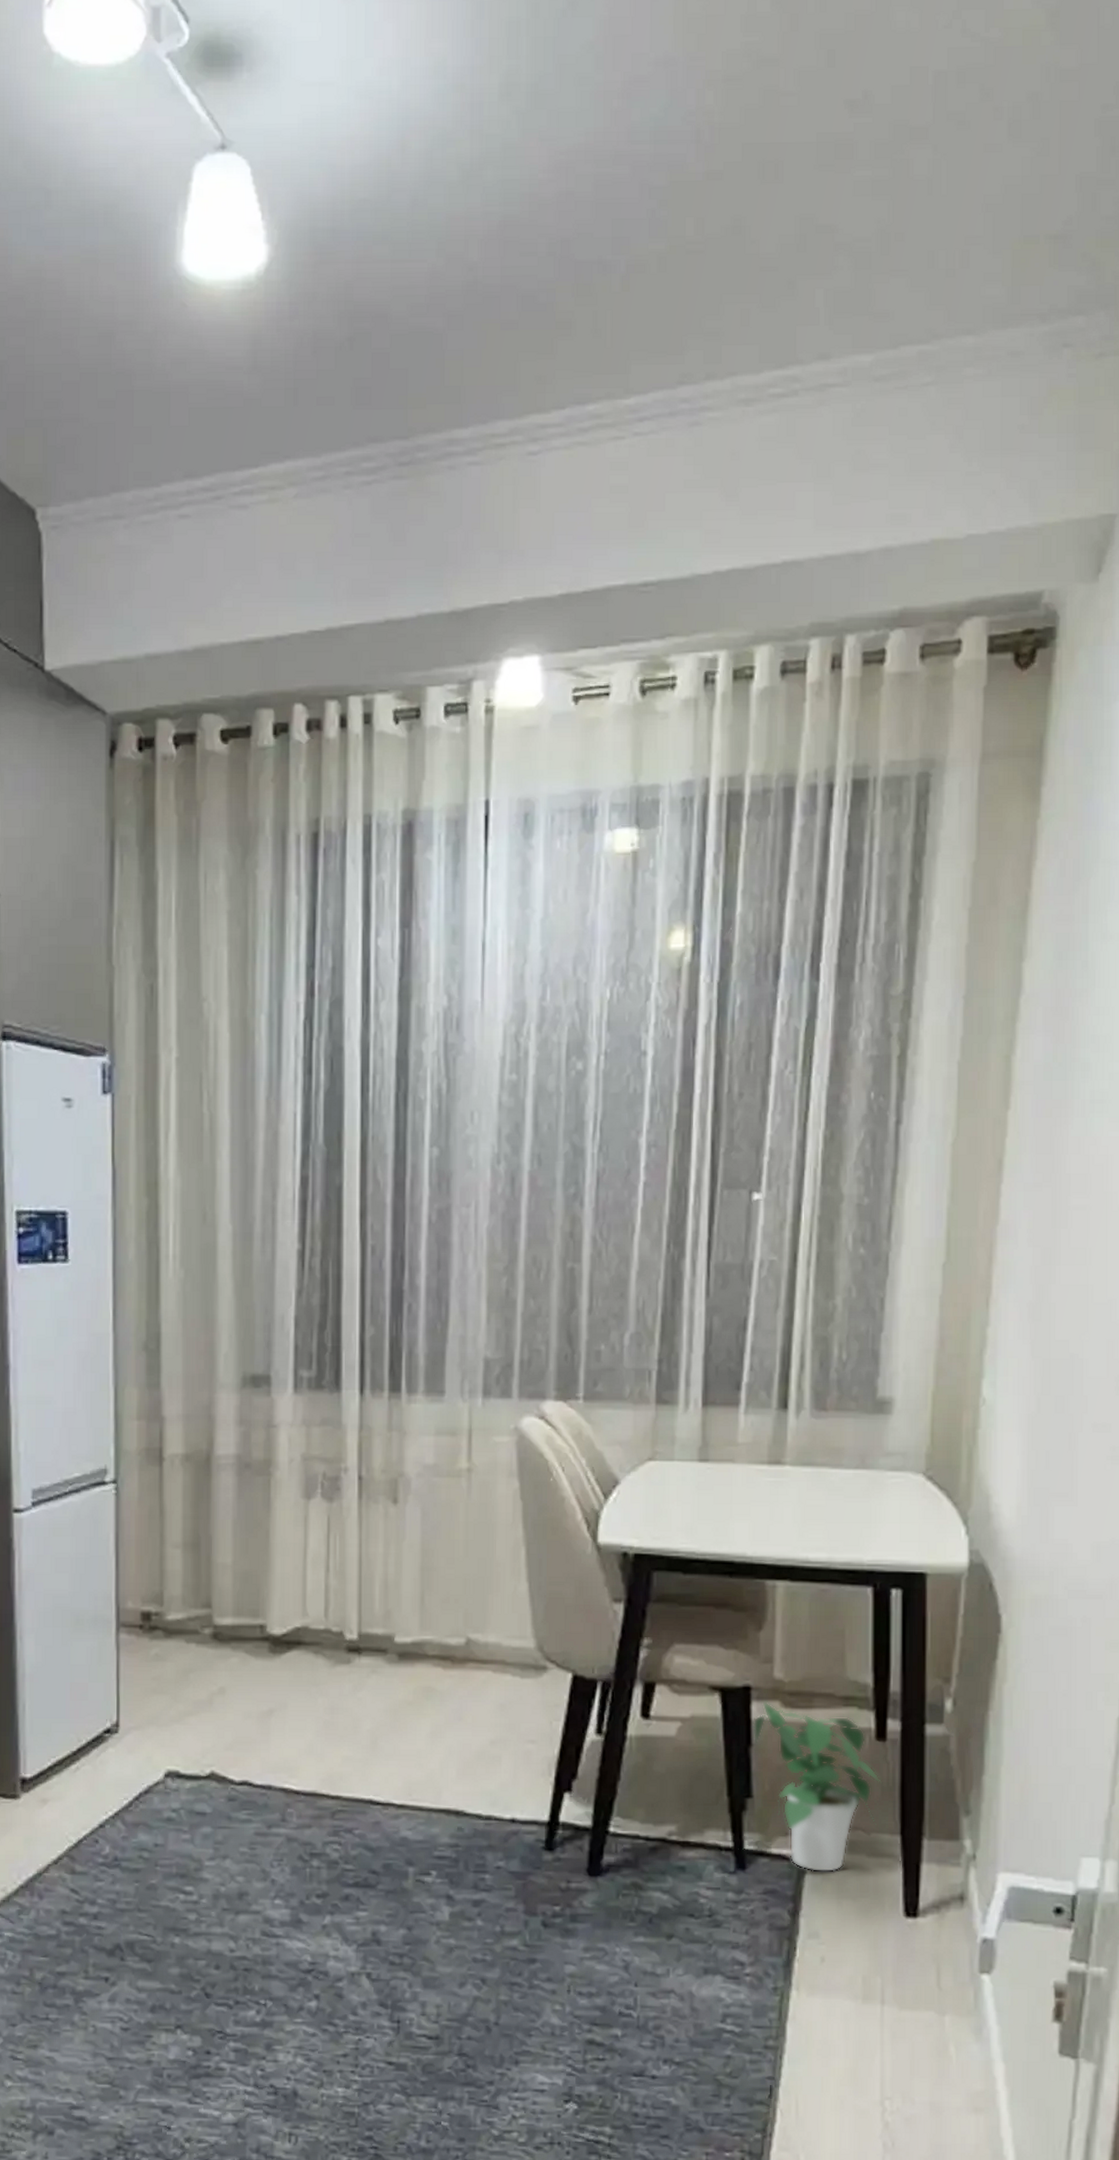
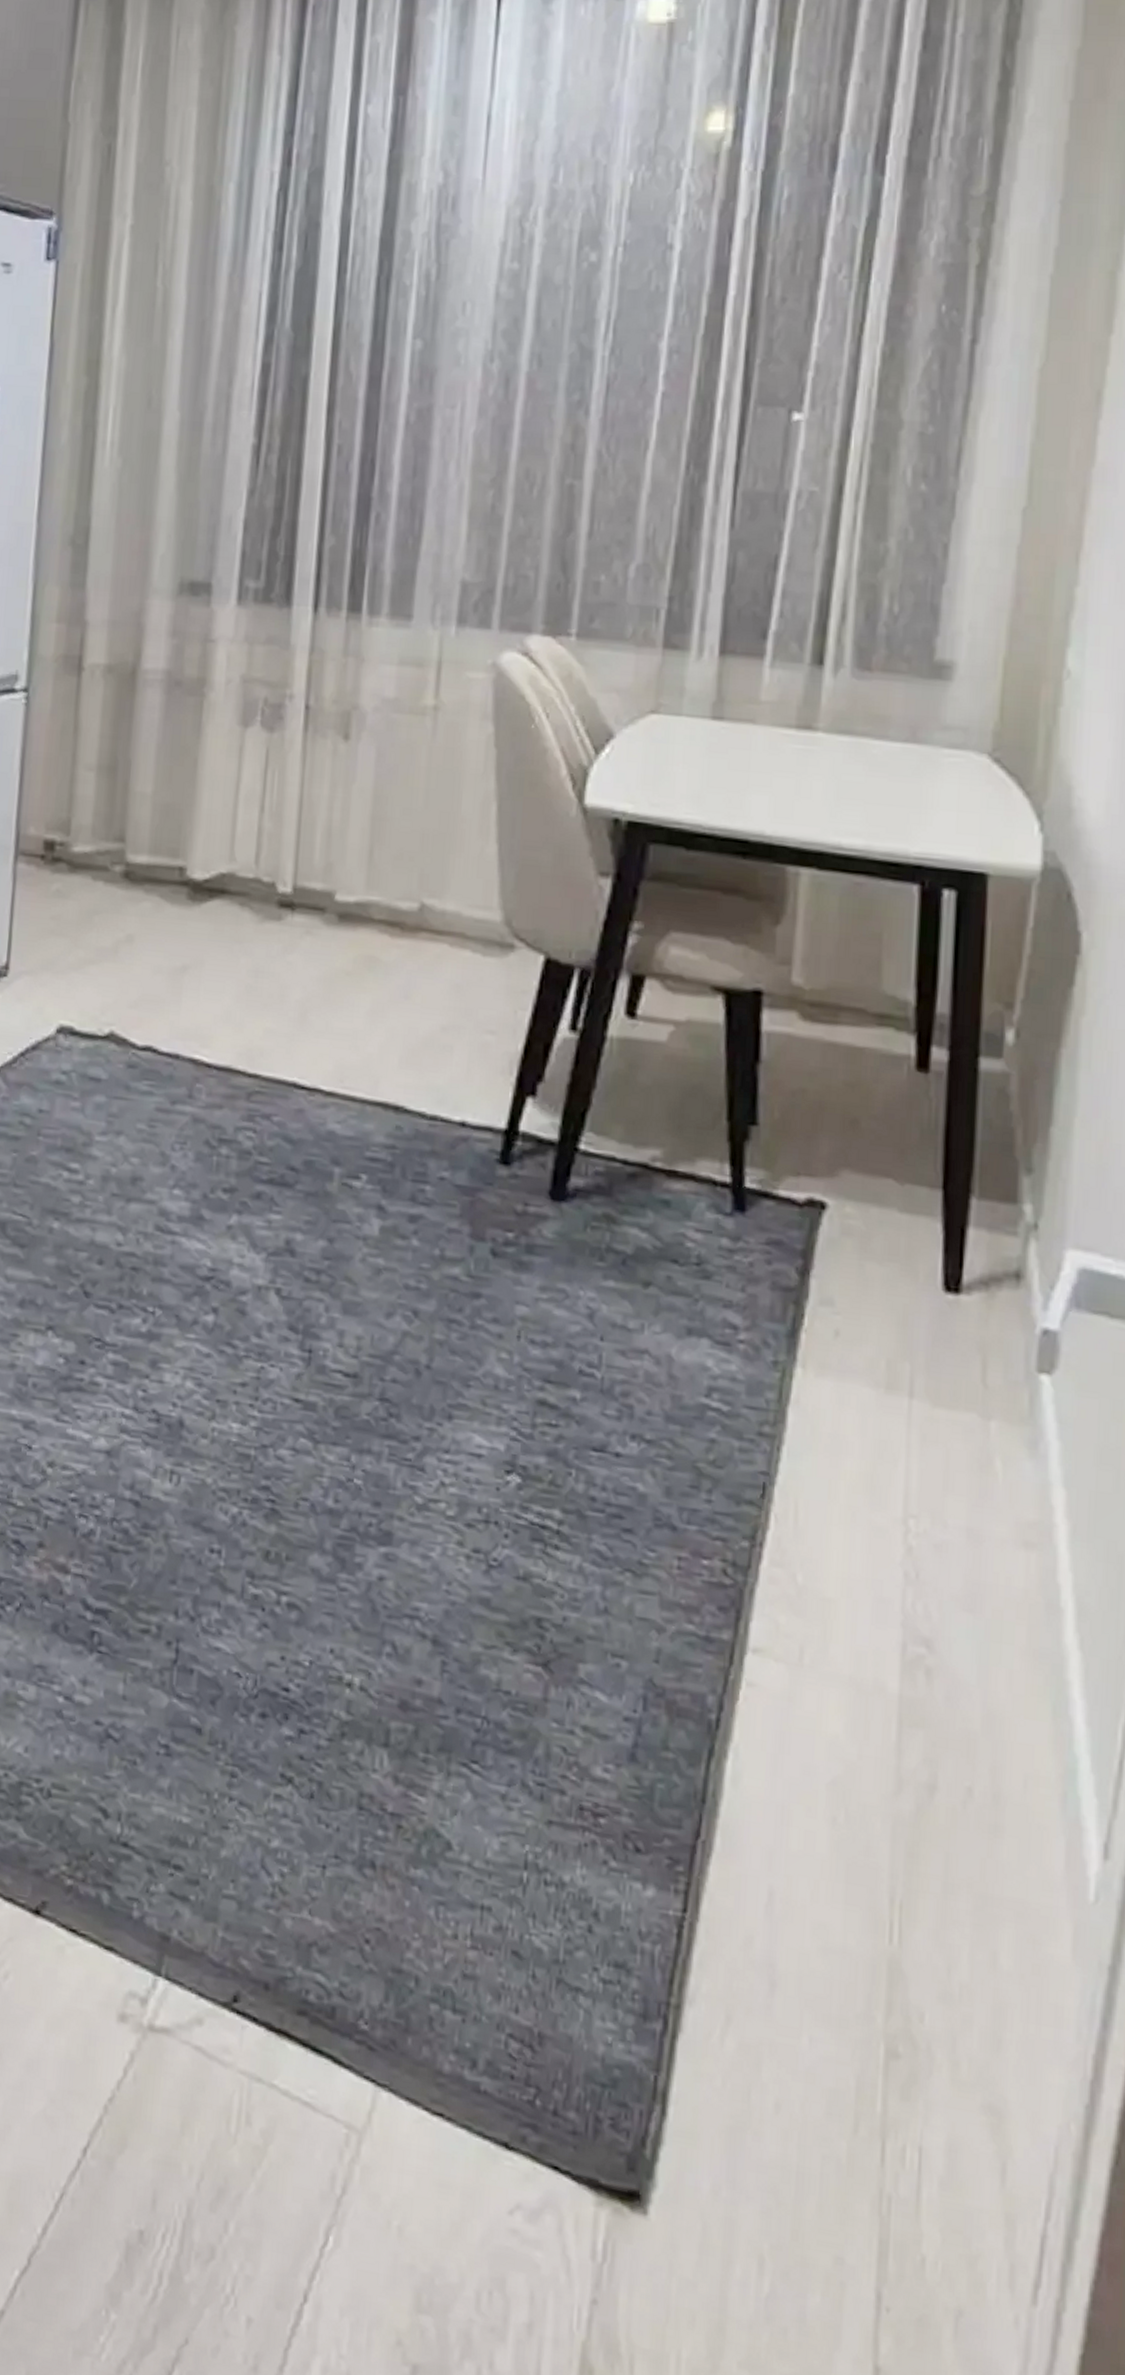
potted plant: present [753,1701,880,1873] -> none [761,1010,920,1227]

